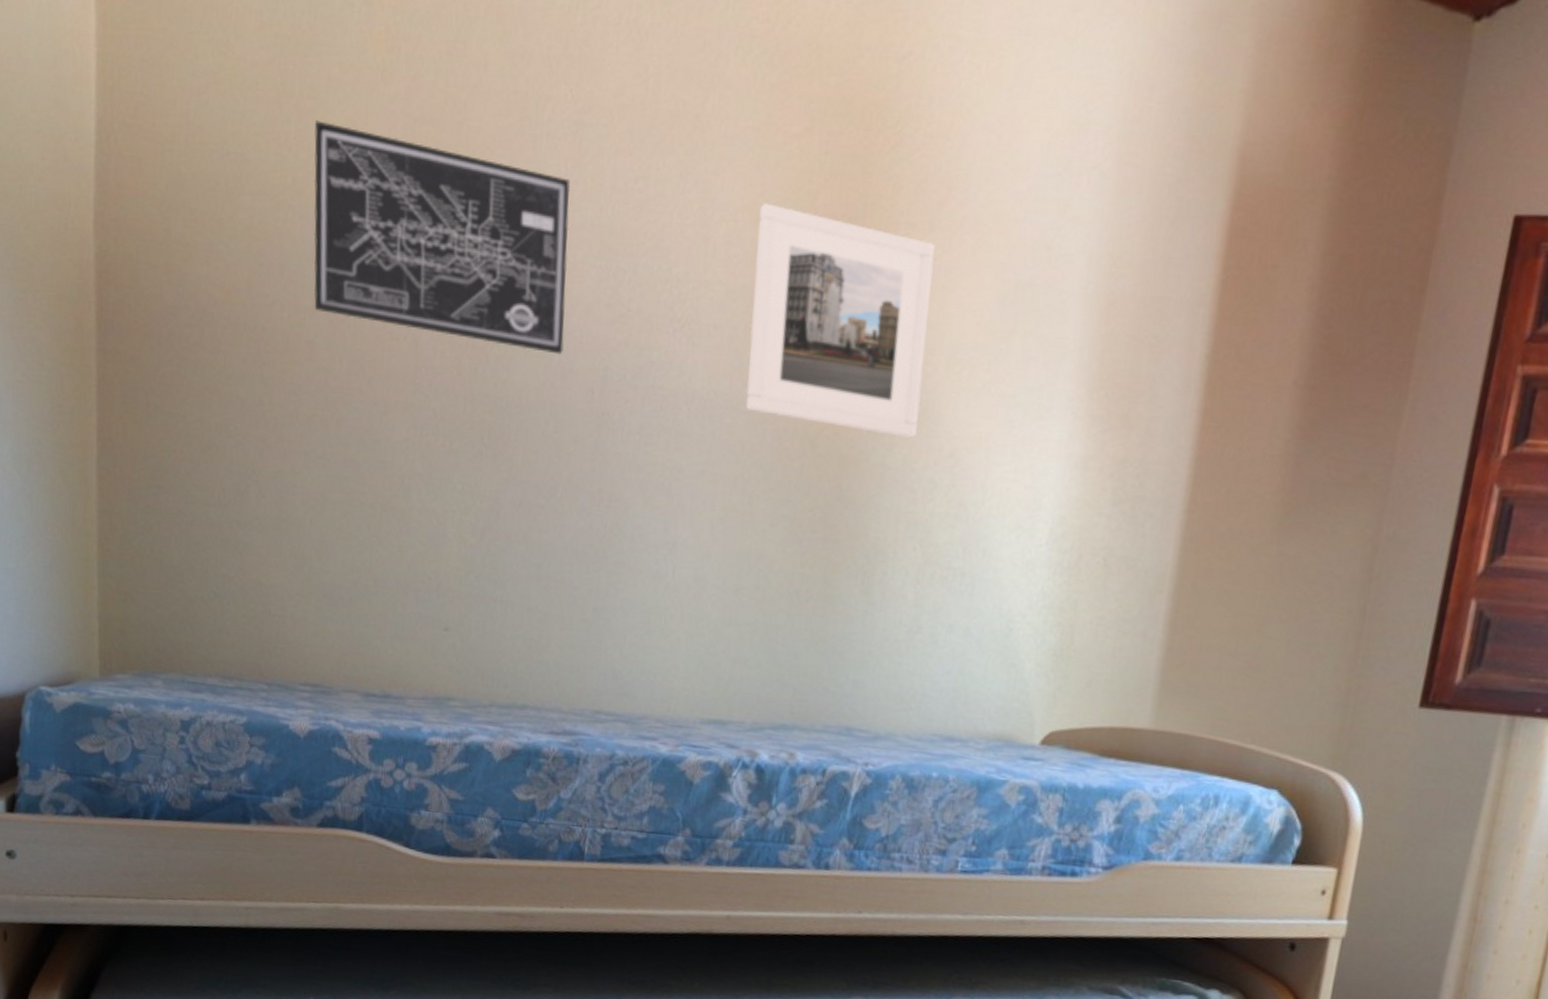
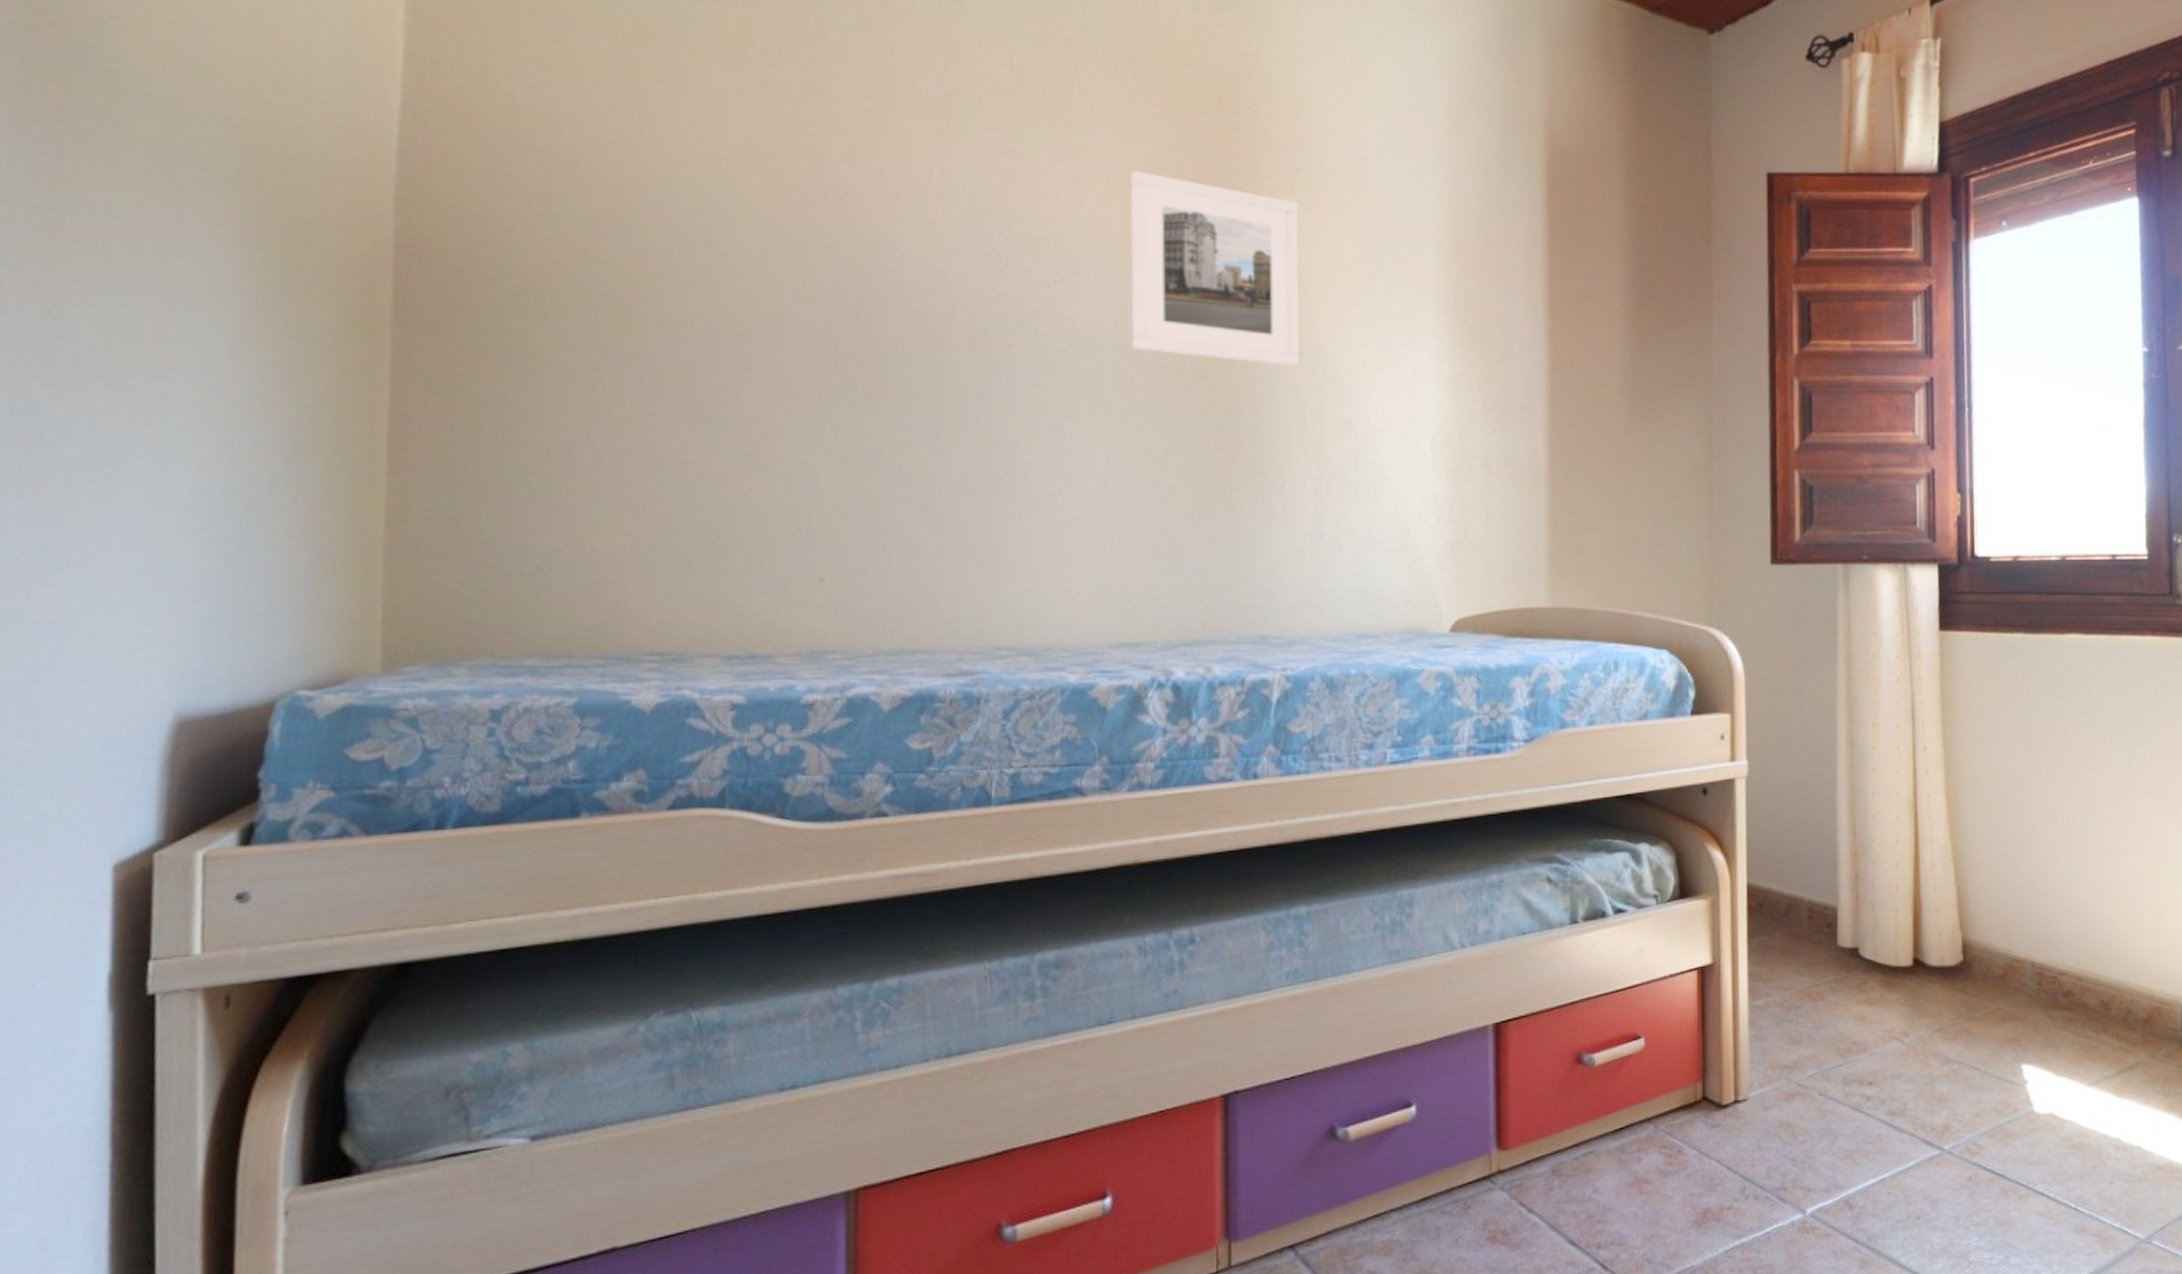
wall art: present [313,120,571,355] -> none [660,102,941,308]

